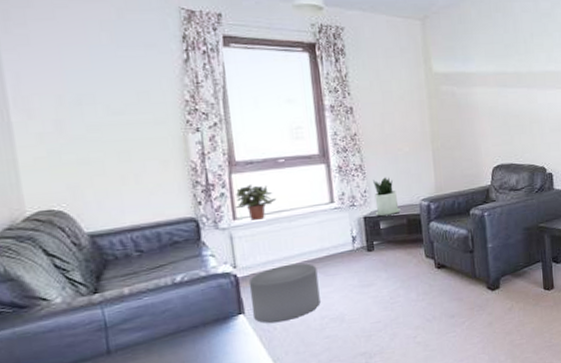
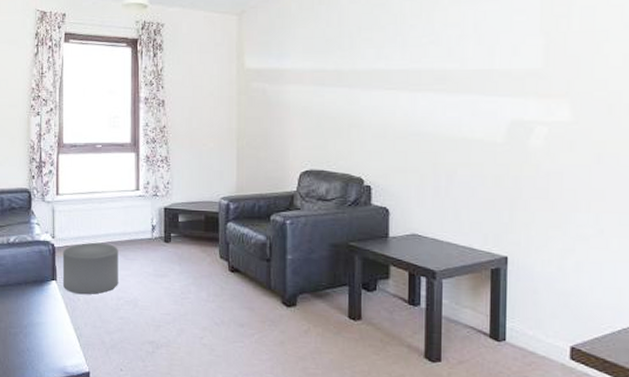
potted plant: present [235,184,277,222] -> none [59,165,92,199]
planter: present [373,177,401,217] -> none [175,171,200,210]

